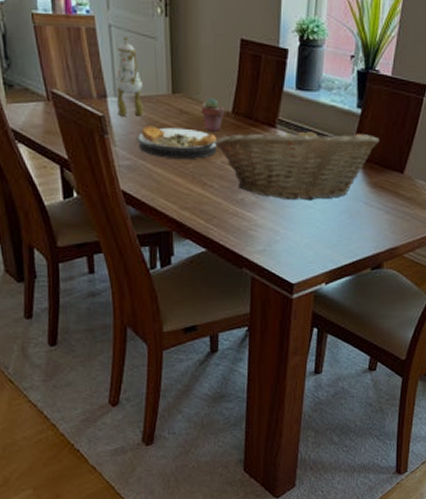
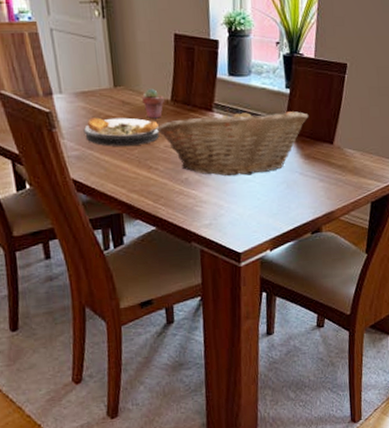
teapot: present [115,36,145,116] -> none [59,38,89,110]

